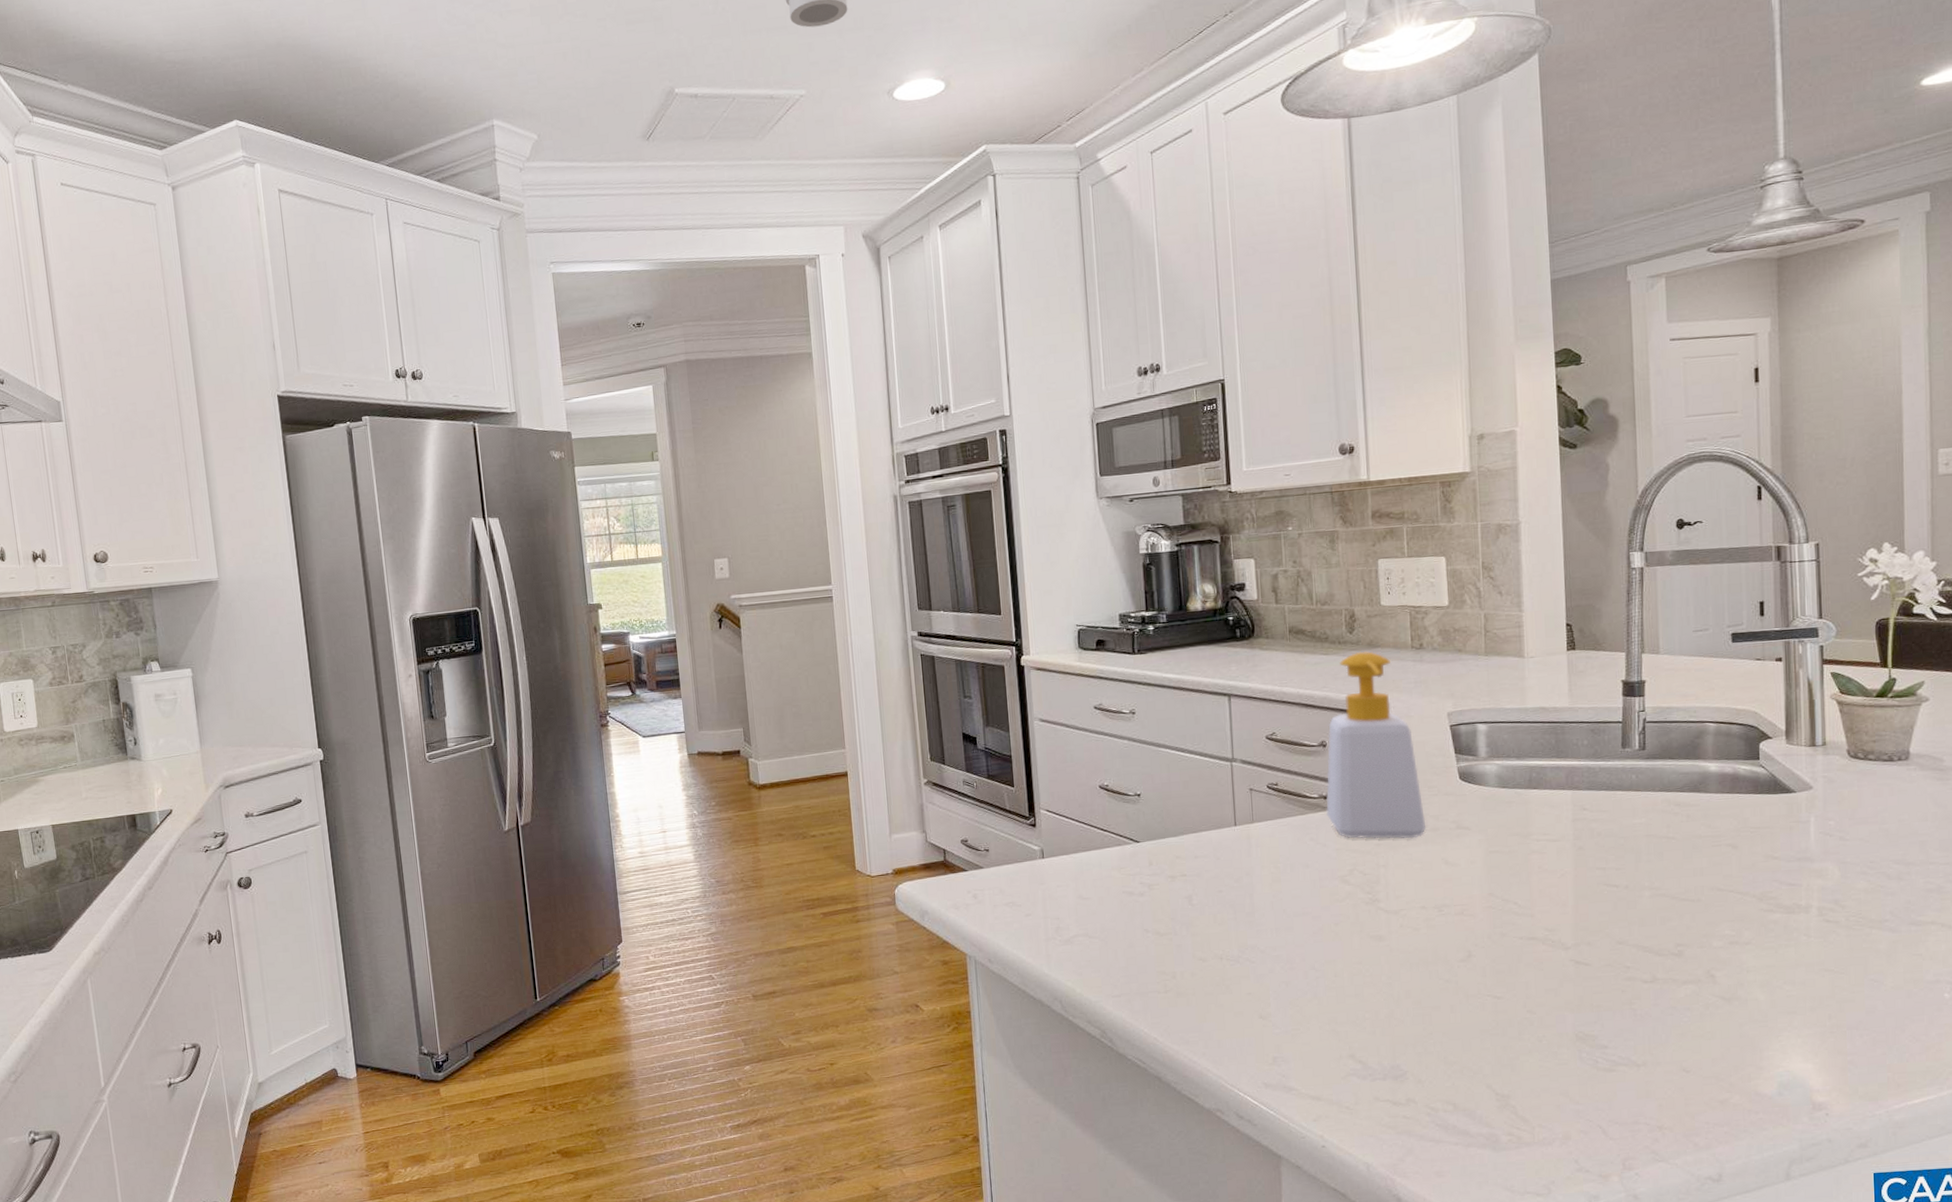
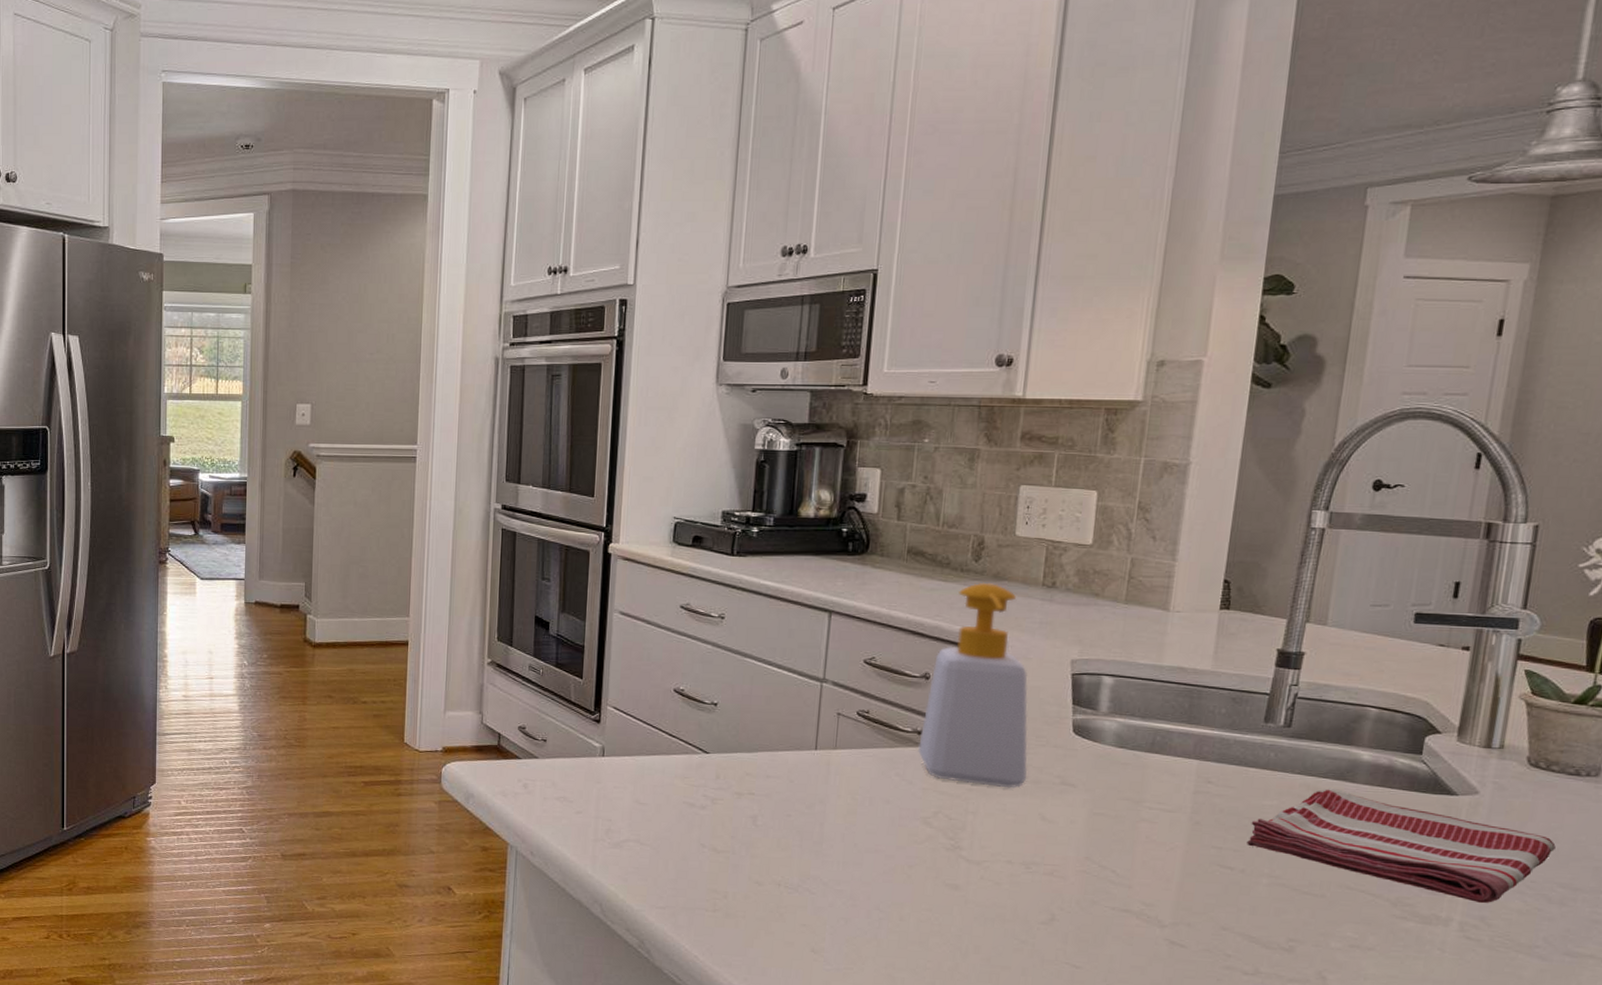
dish towel: none [1626,800,1885,888] -> present [1247,788,1556,903]

